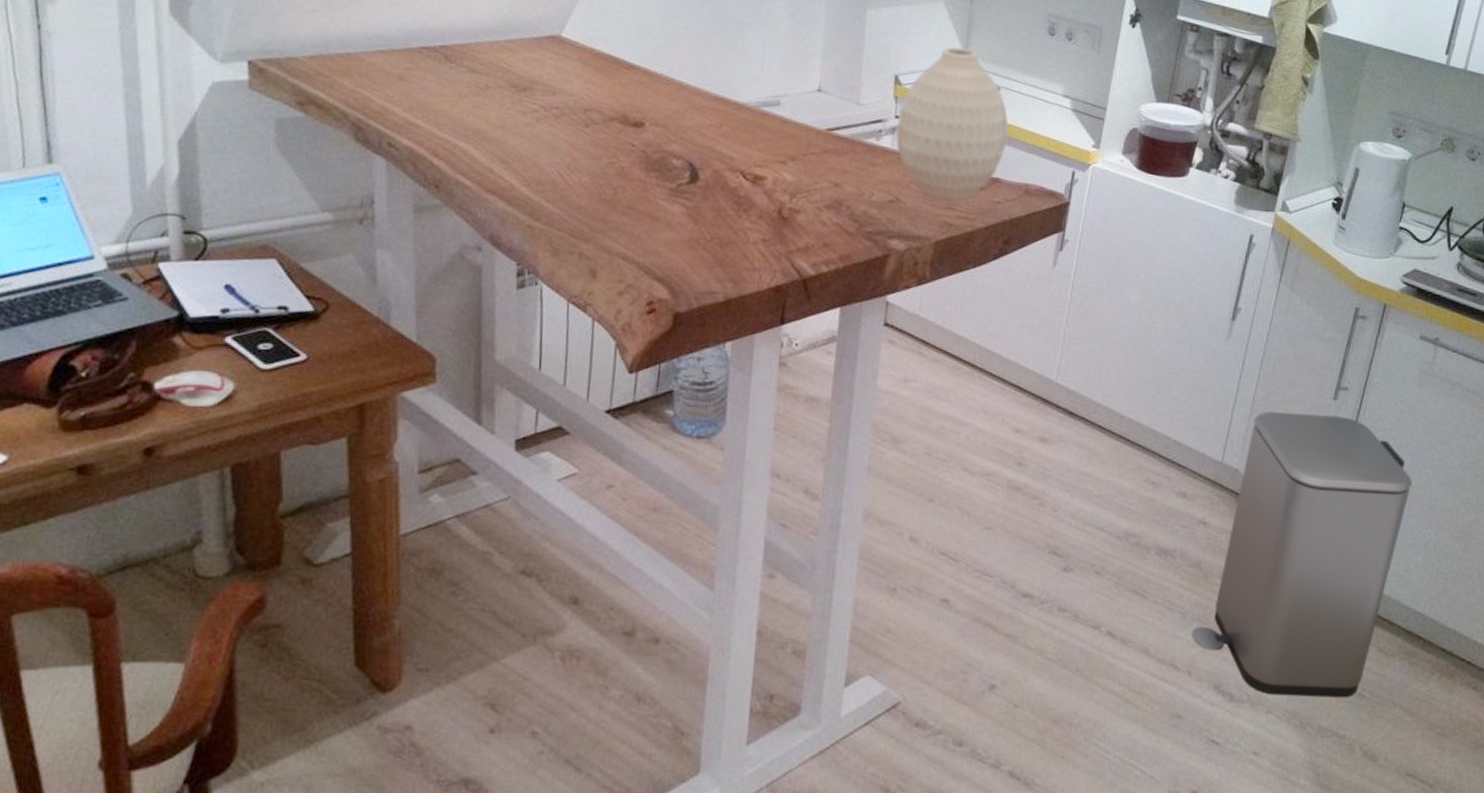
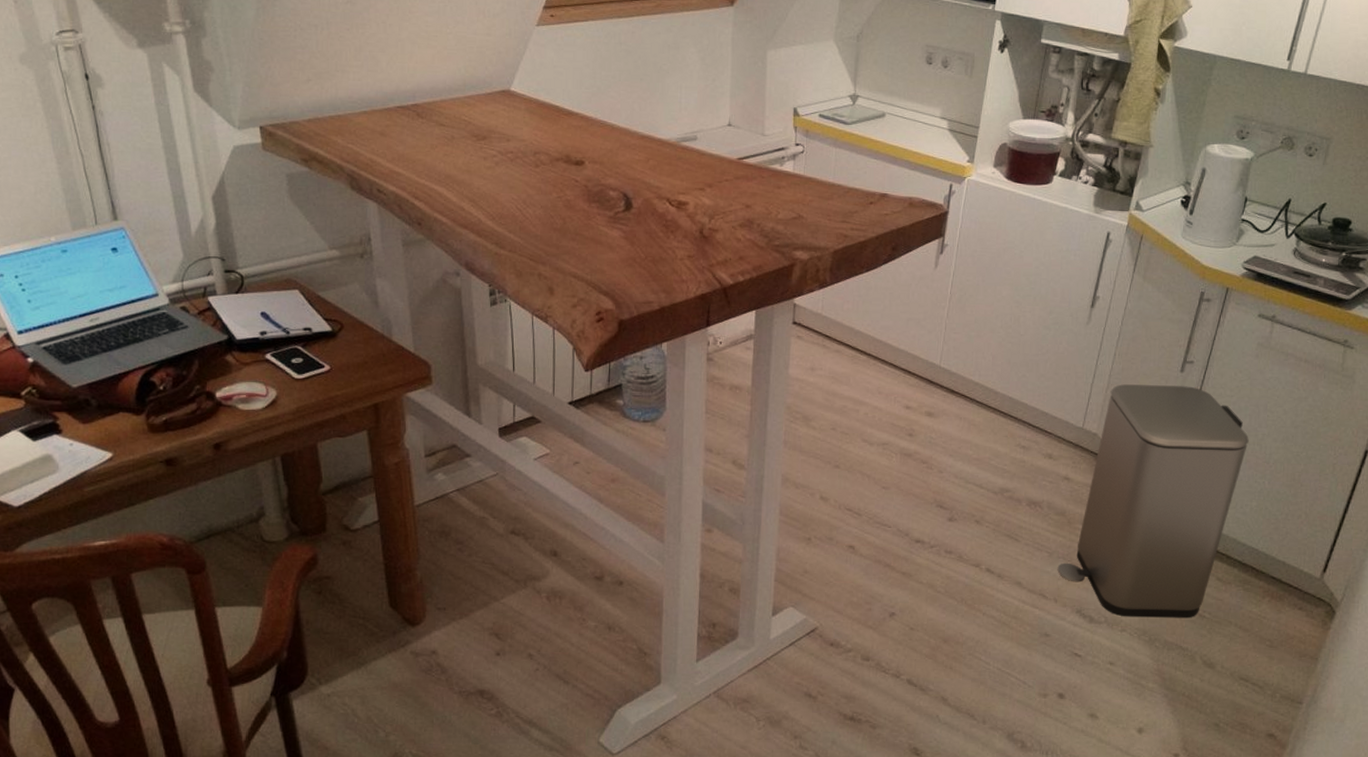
vase: present [895,47,1008,205] -> none [796,80,893,219]

